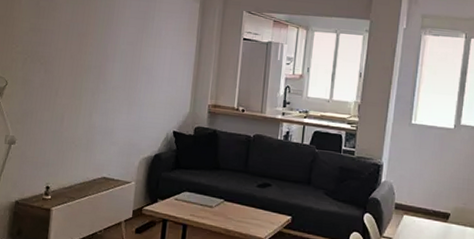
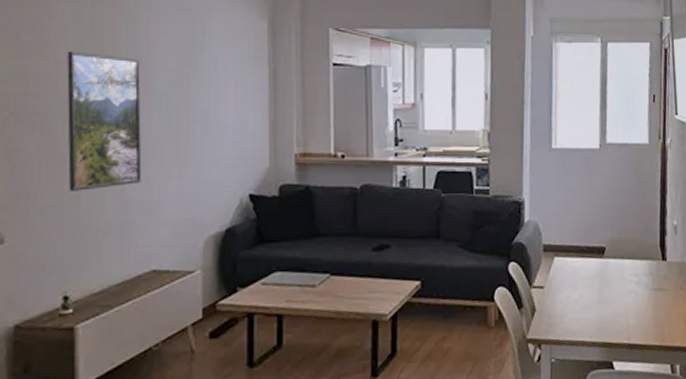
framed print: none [57,15,112,115] -> present [67,50,142,191]

